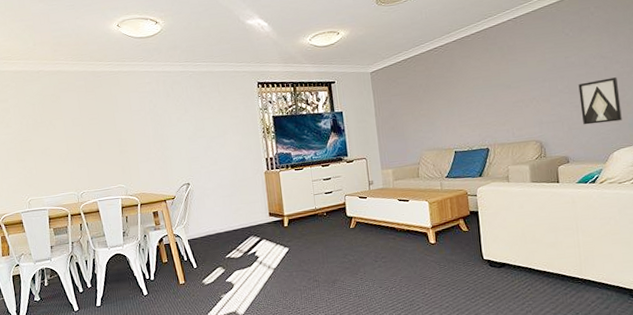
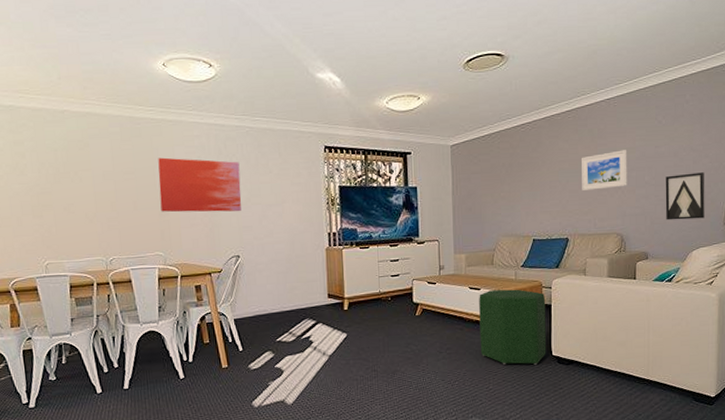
wall art: none [117,101,189,150] -> present [158,157,242,212]
ottoman: none [408,198,478,270] -> present [479,289,546,365]
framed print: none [494,63,541,103] -> present [582,150,627,190]

